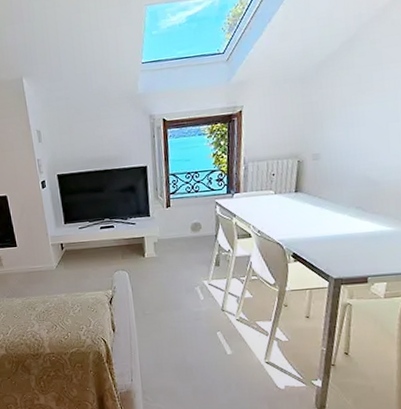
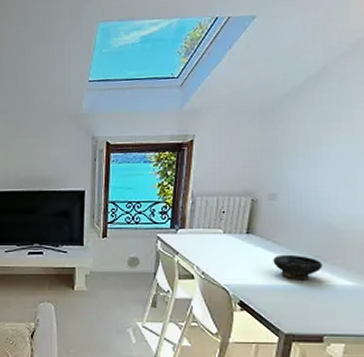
bowl: none [320,207,363,230] -> present [273,254,322,280]

